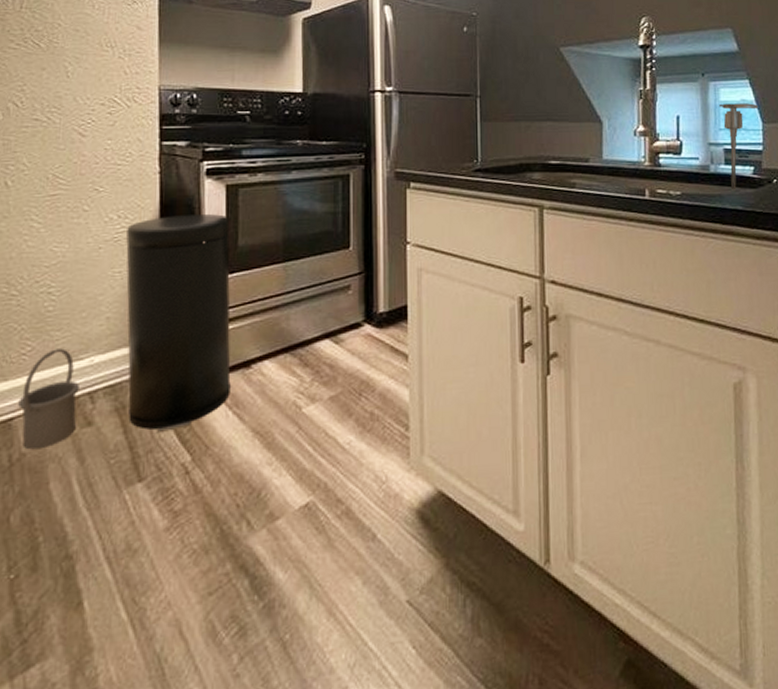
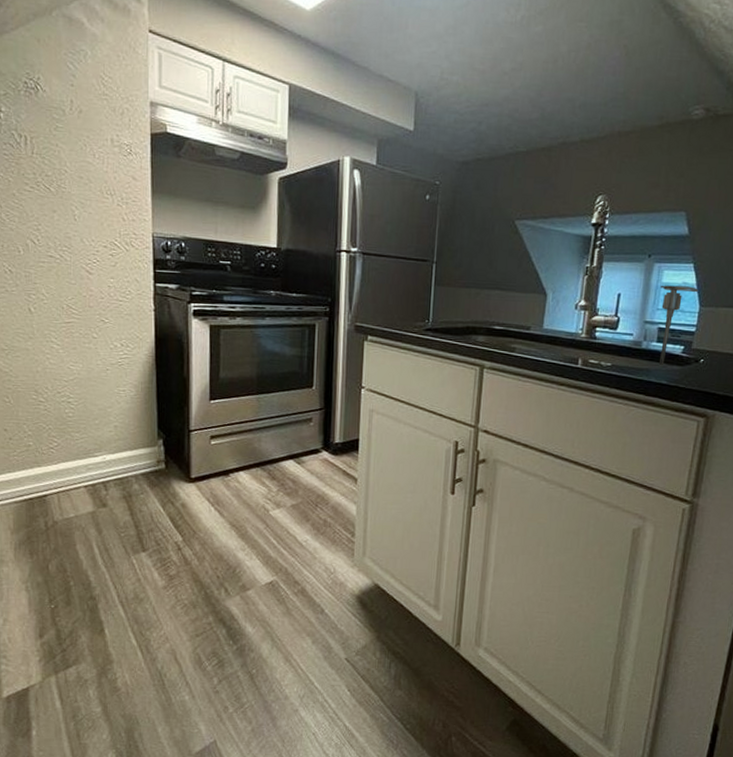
bucket: present [18,348,79,450] -> none [50,446,95,520]
pedal bin: present [126,214,231,434] -> none [128,347,213,518]

